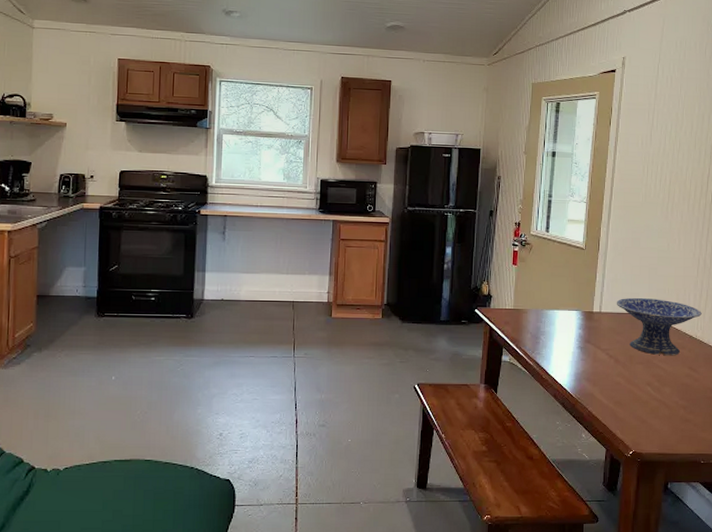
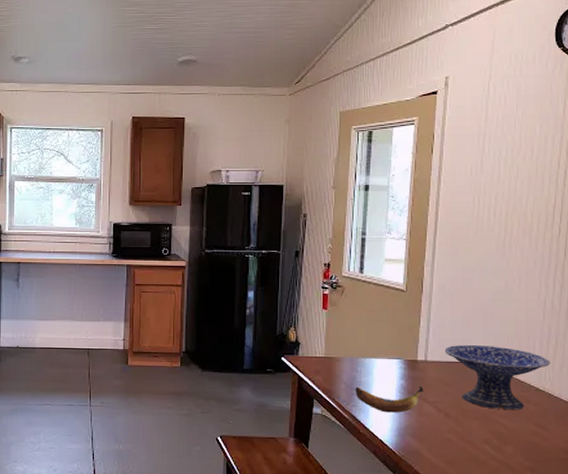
banana: none [539,336,598,360] -> present [355,386,423,413]

